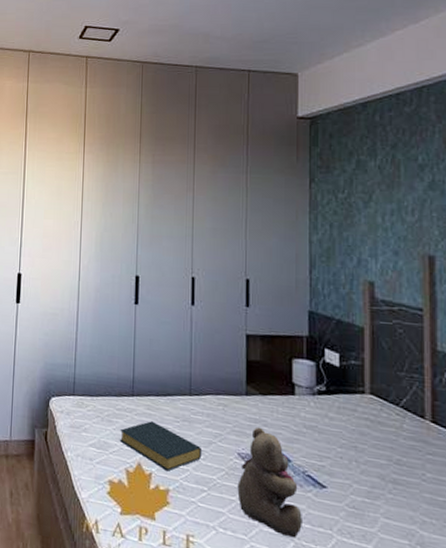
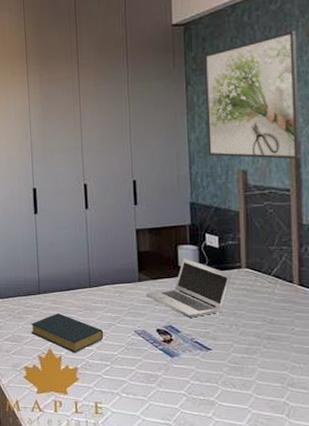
teddy bear: present [237,427,302,538] -> none [136,307,192,394]
laptop: none [253,374,353,446] -> present [146,258,232,318]
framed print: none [330,136,436,276] -> present [203,30,301,160]

